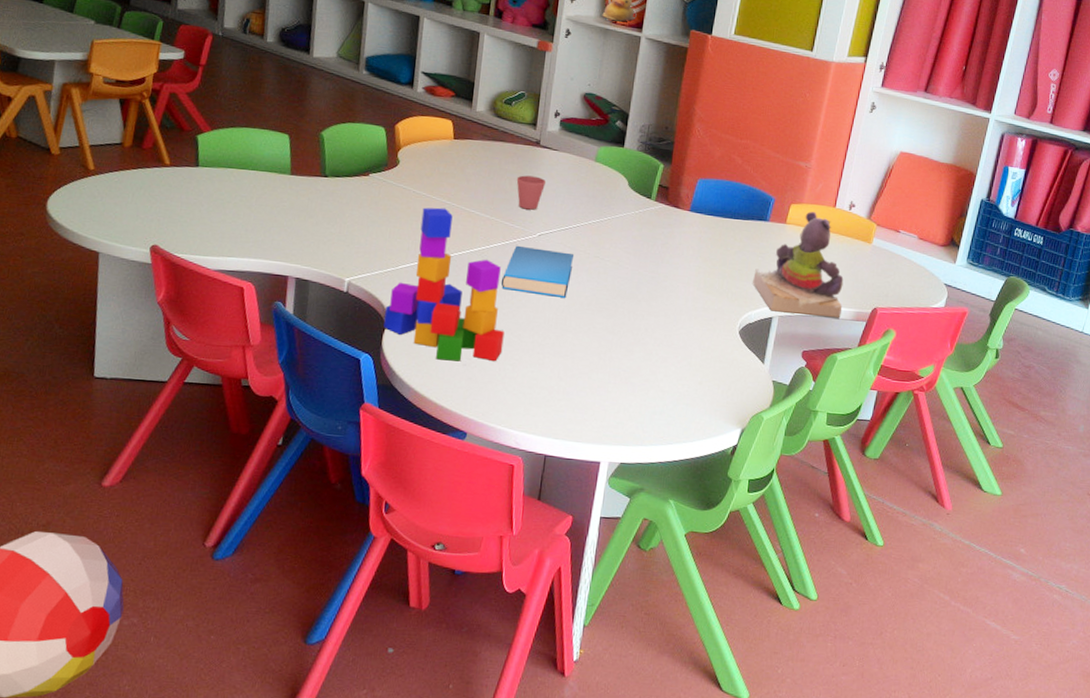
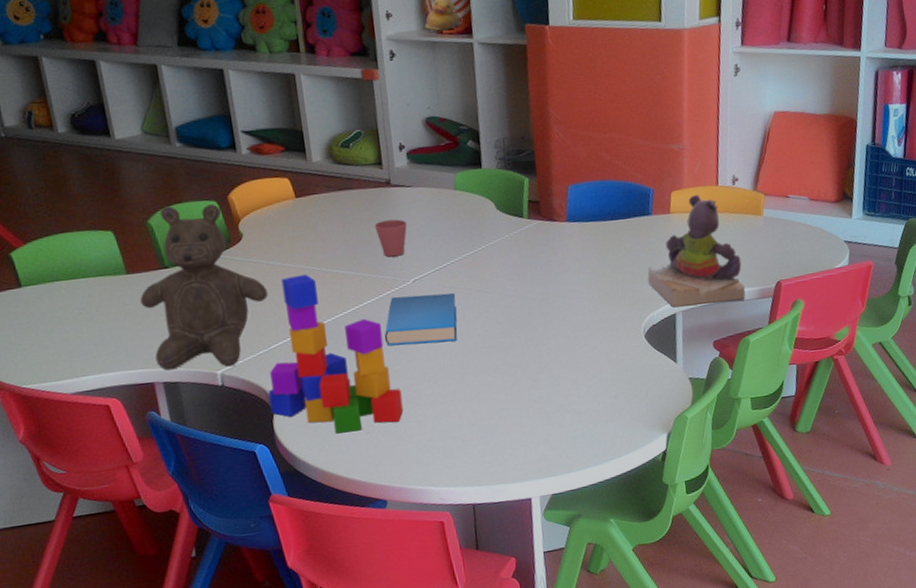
teddy bear: none [294,123,409,276] -> present [140,204,269,371]

